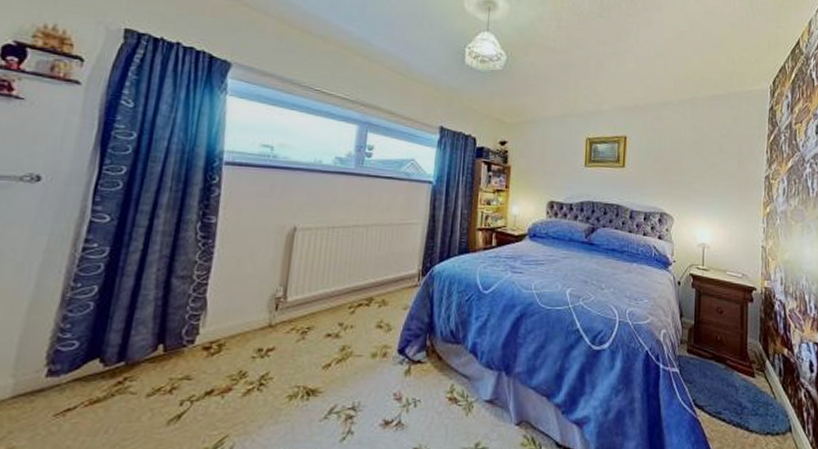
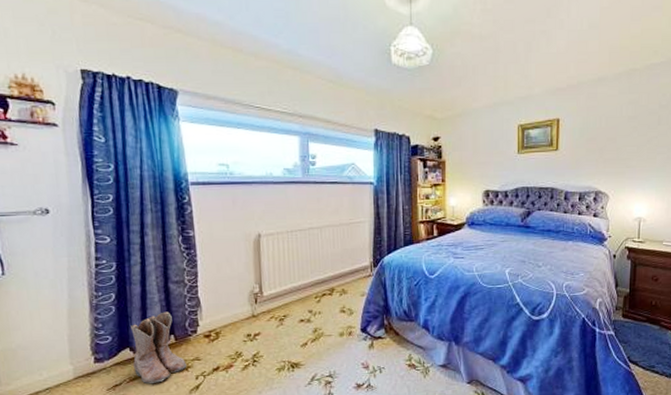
boots: none [99,313,172,410] -> present [131,311,187,384]

